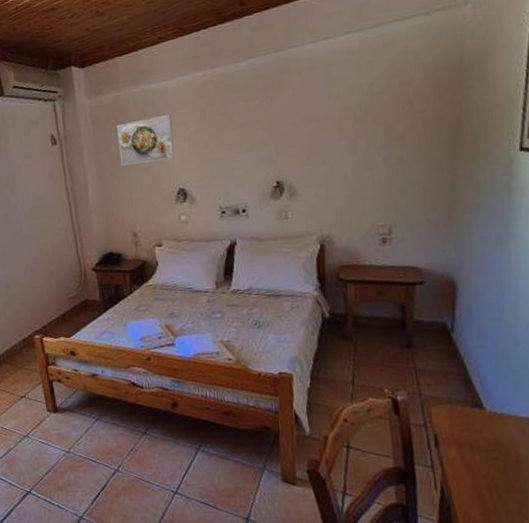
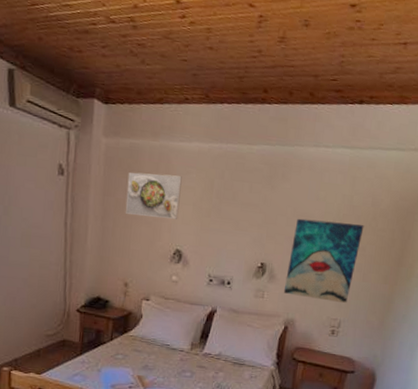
wall art: none [308,111,396,209] -> present [283,218,364,304]

